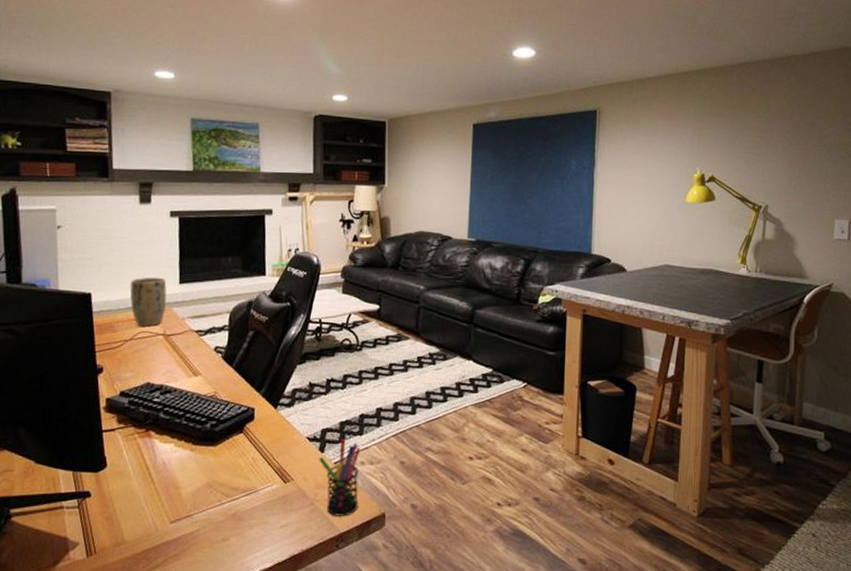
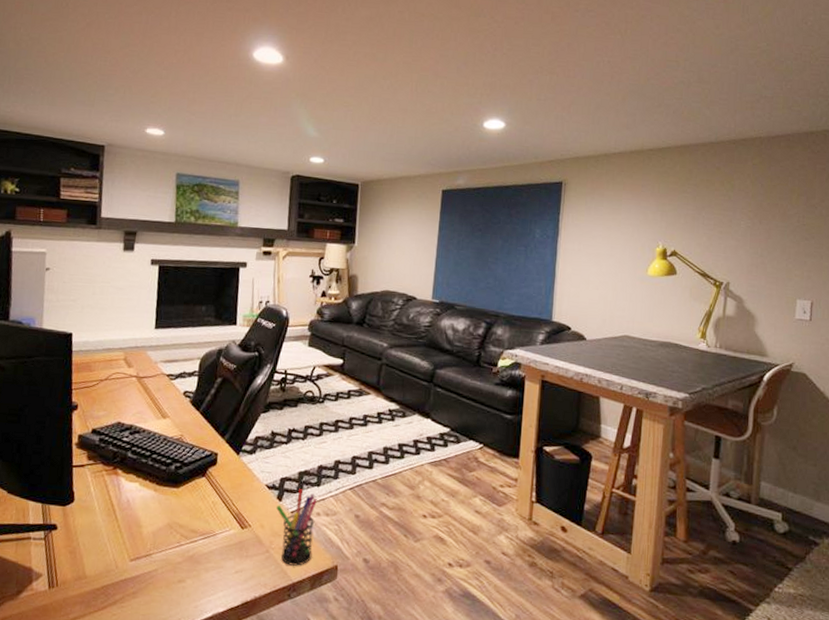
plant pot: present [130,277,167,327] -> none [108,320,143,368]

